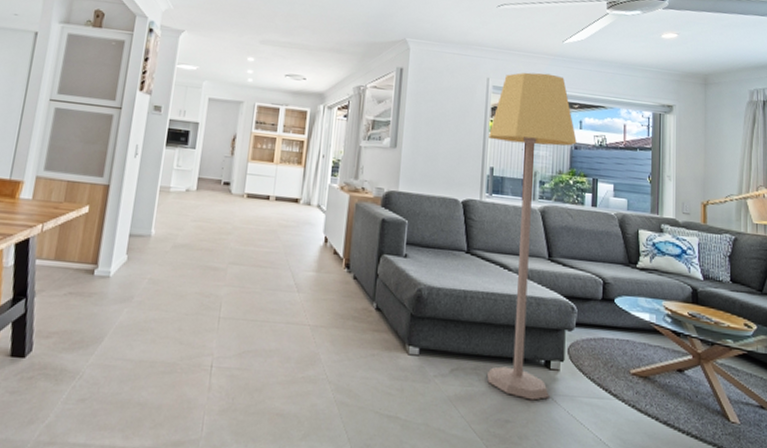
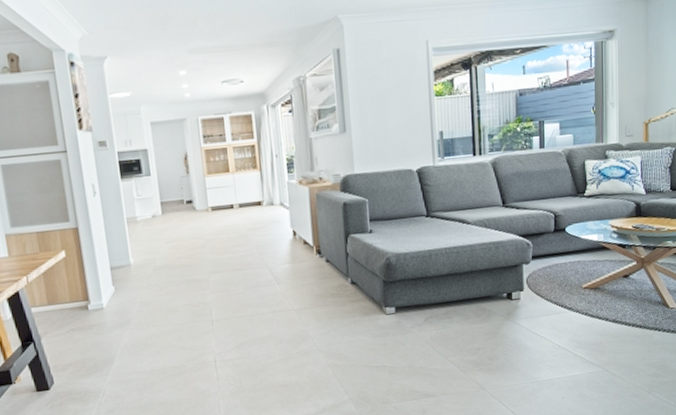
lamp: present [487,72,577,401] -> none [434,22,521,328]

